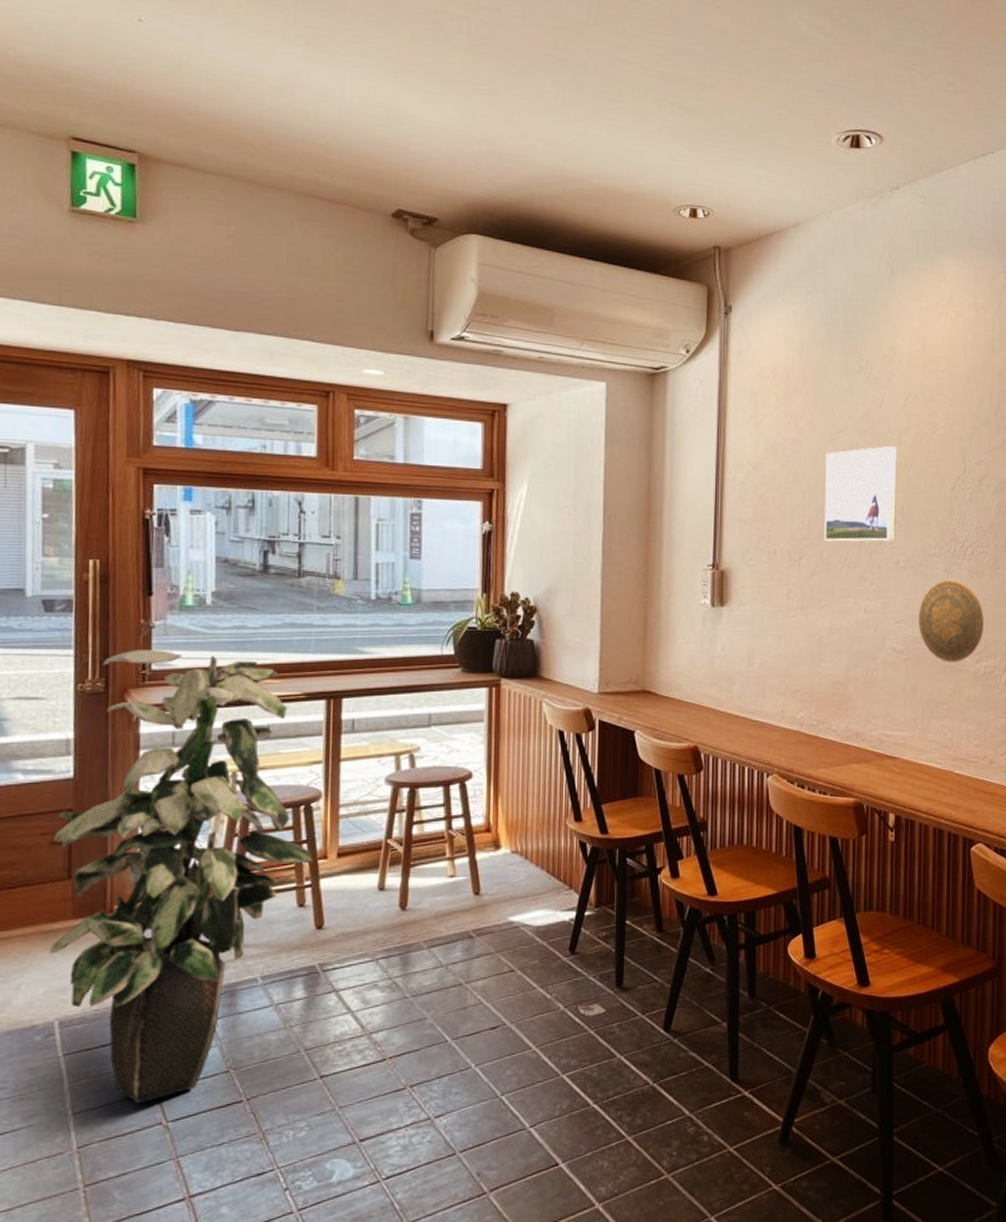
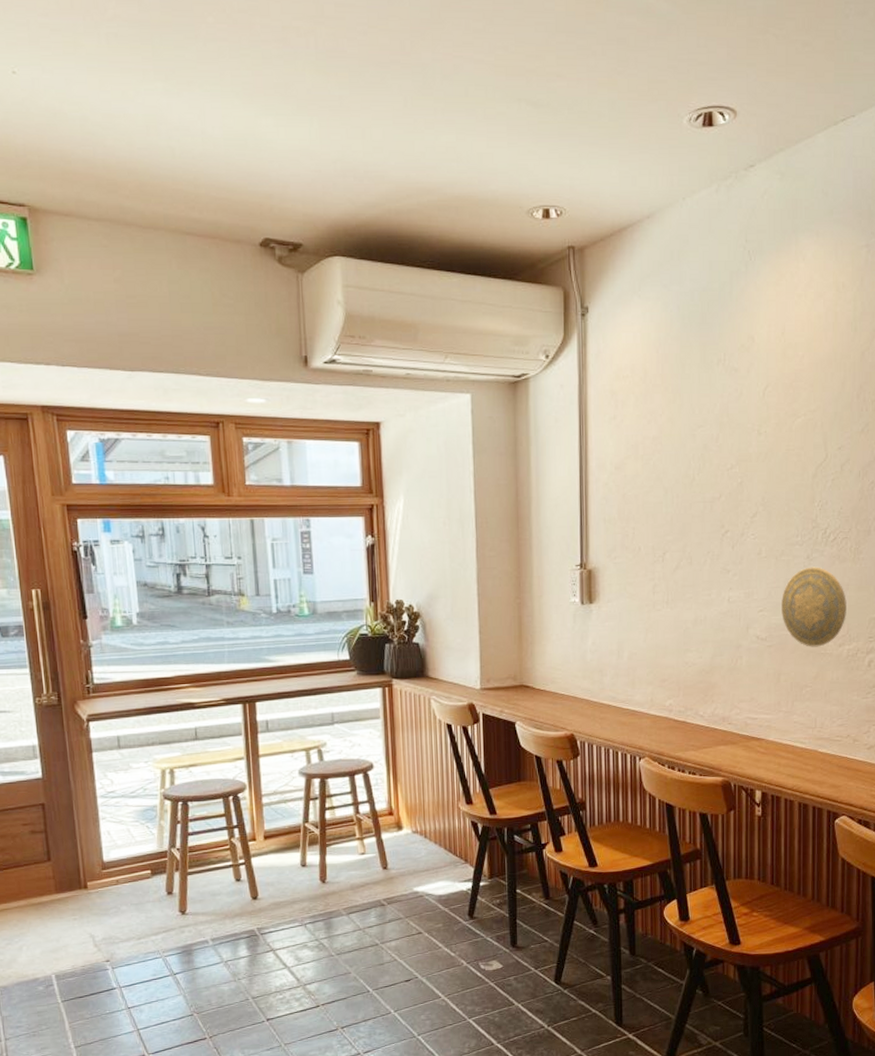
indoor plant: present [49,650,315,1103] -> none [32,666,246,1039]
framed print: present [824,445,897,542] -> none [686,437,757,536]

